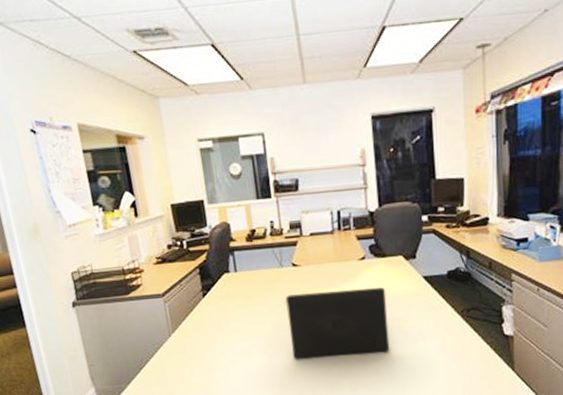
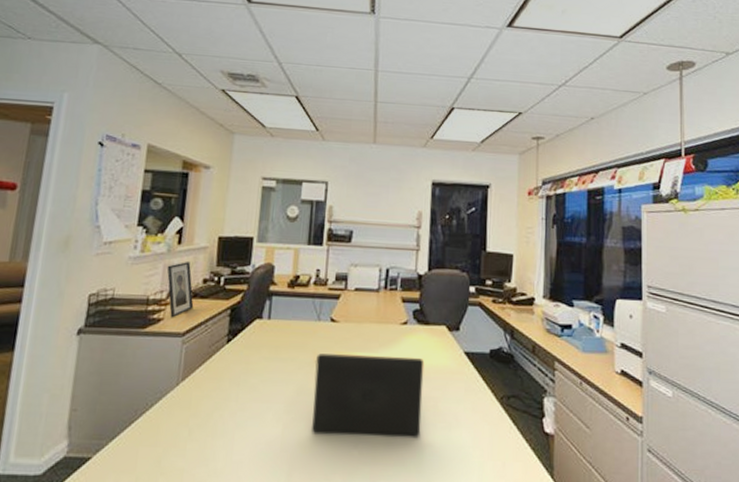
picture frame: none [131,232,166,283] -> present [164,262,194,318]

